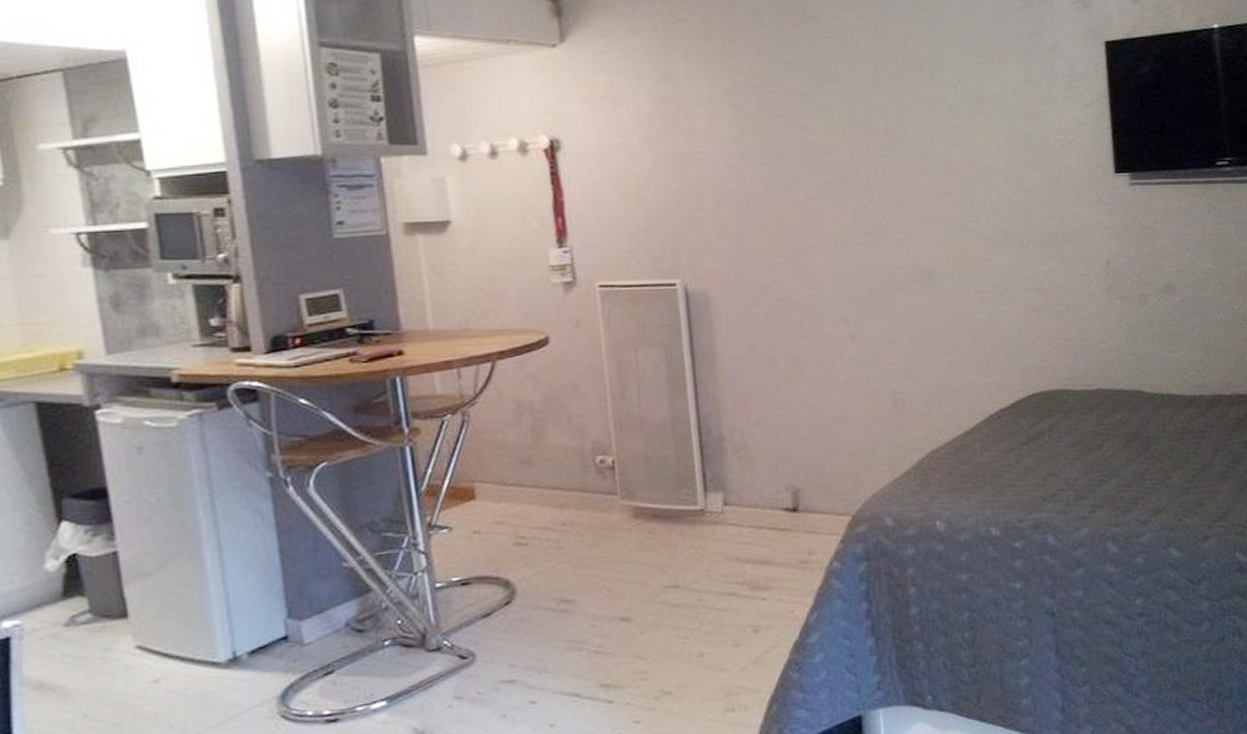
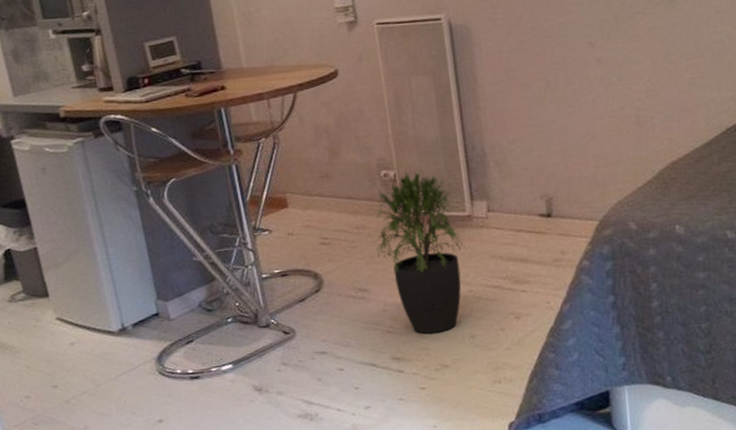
potted plant: none [582,458,696,654] -> present [373,172,465,335]

